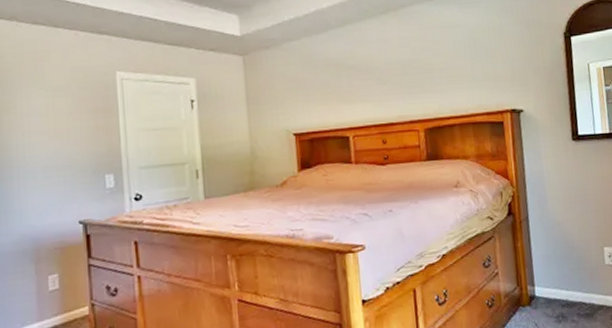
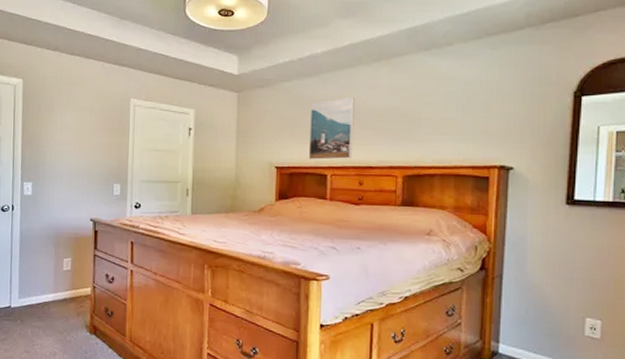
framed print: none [323,51,372,122] -> present [308,97,355,160]

